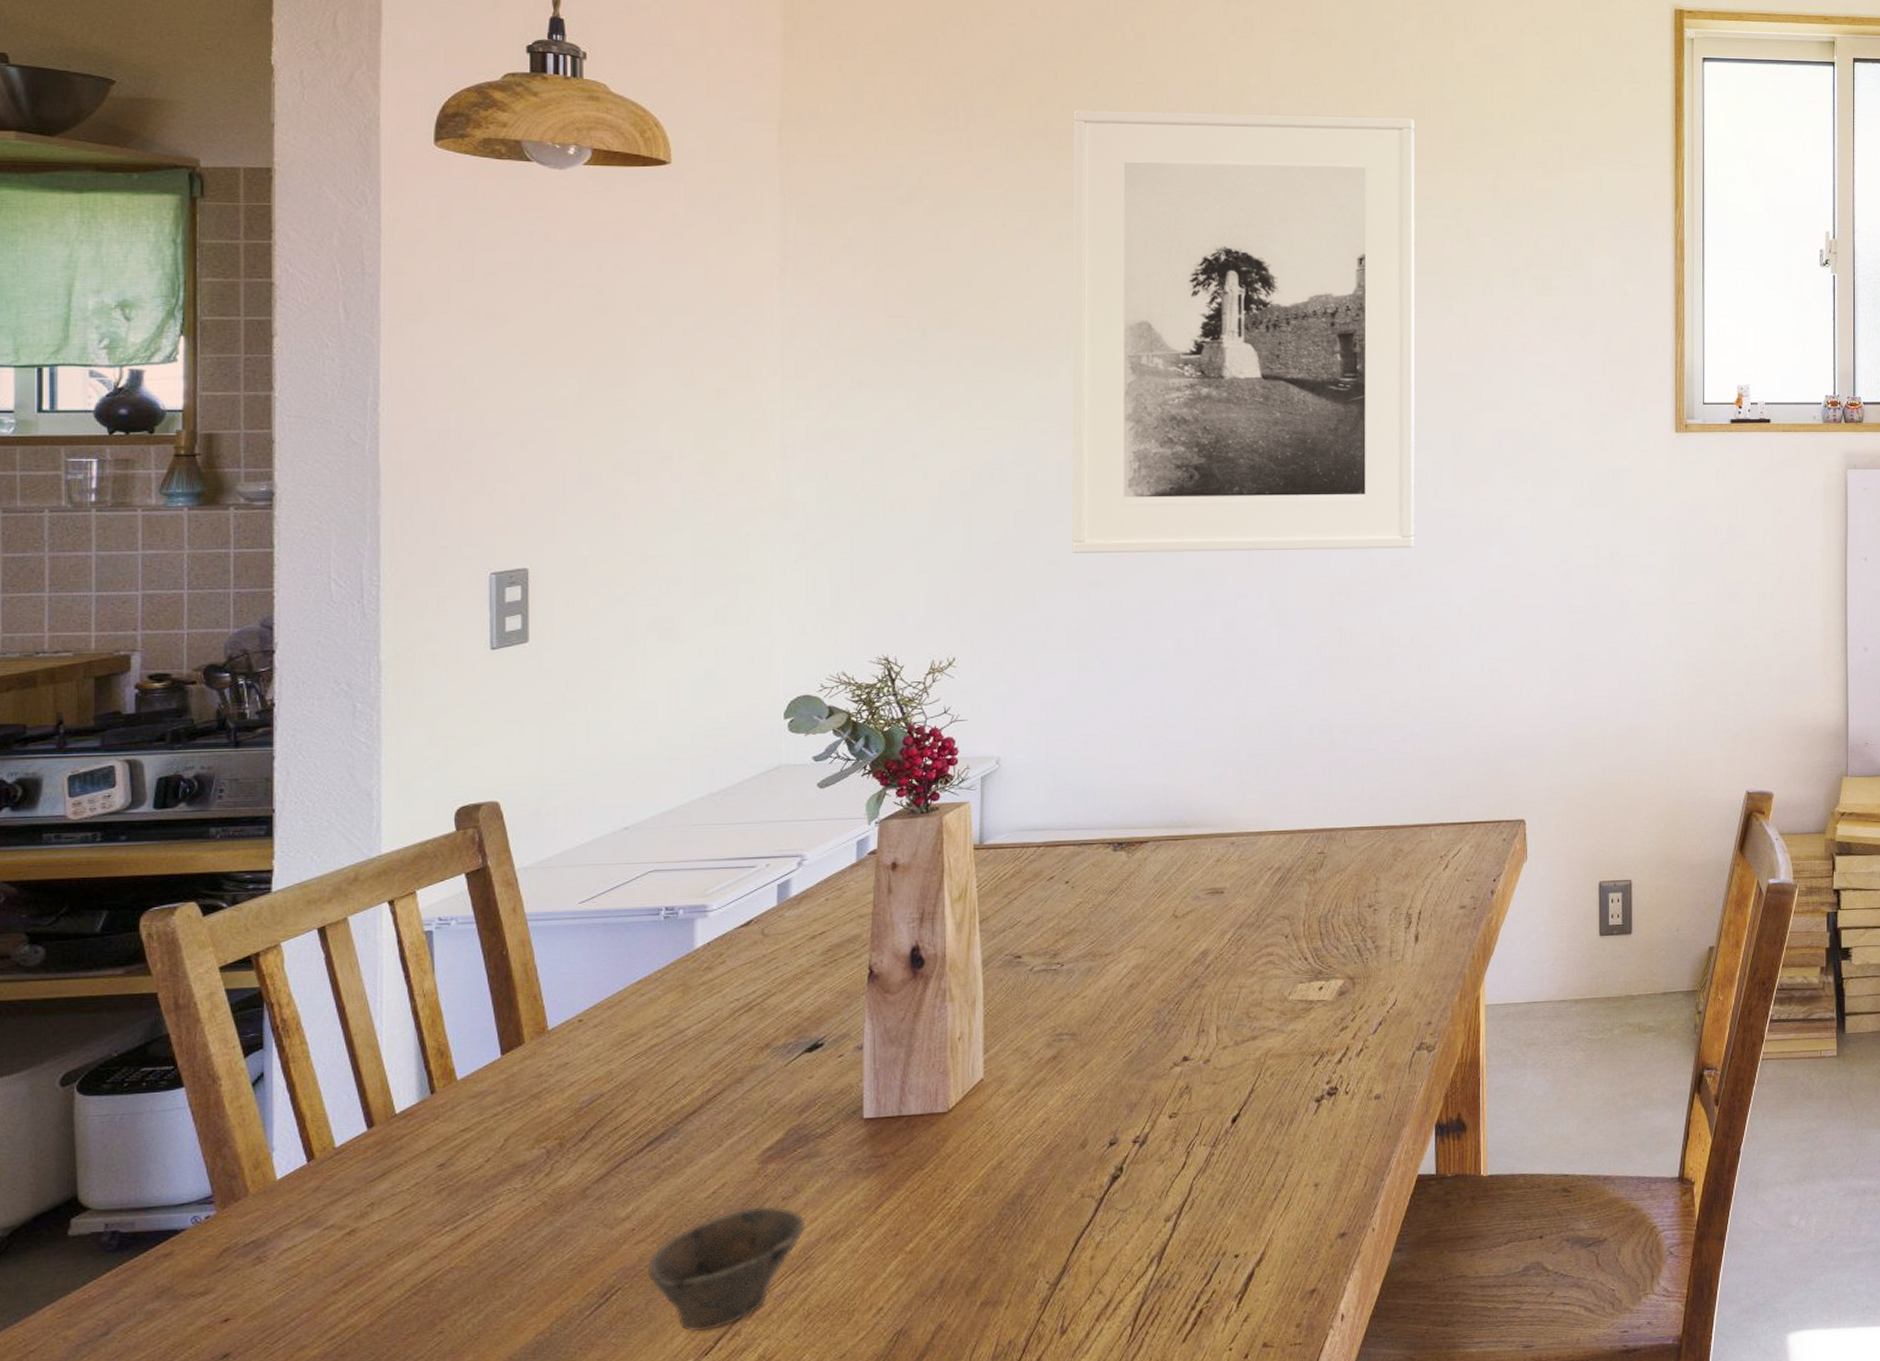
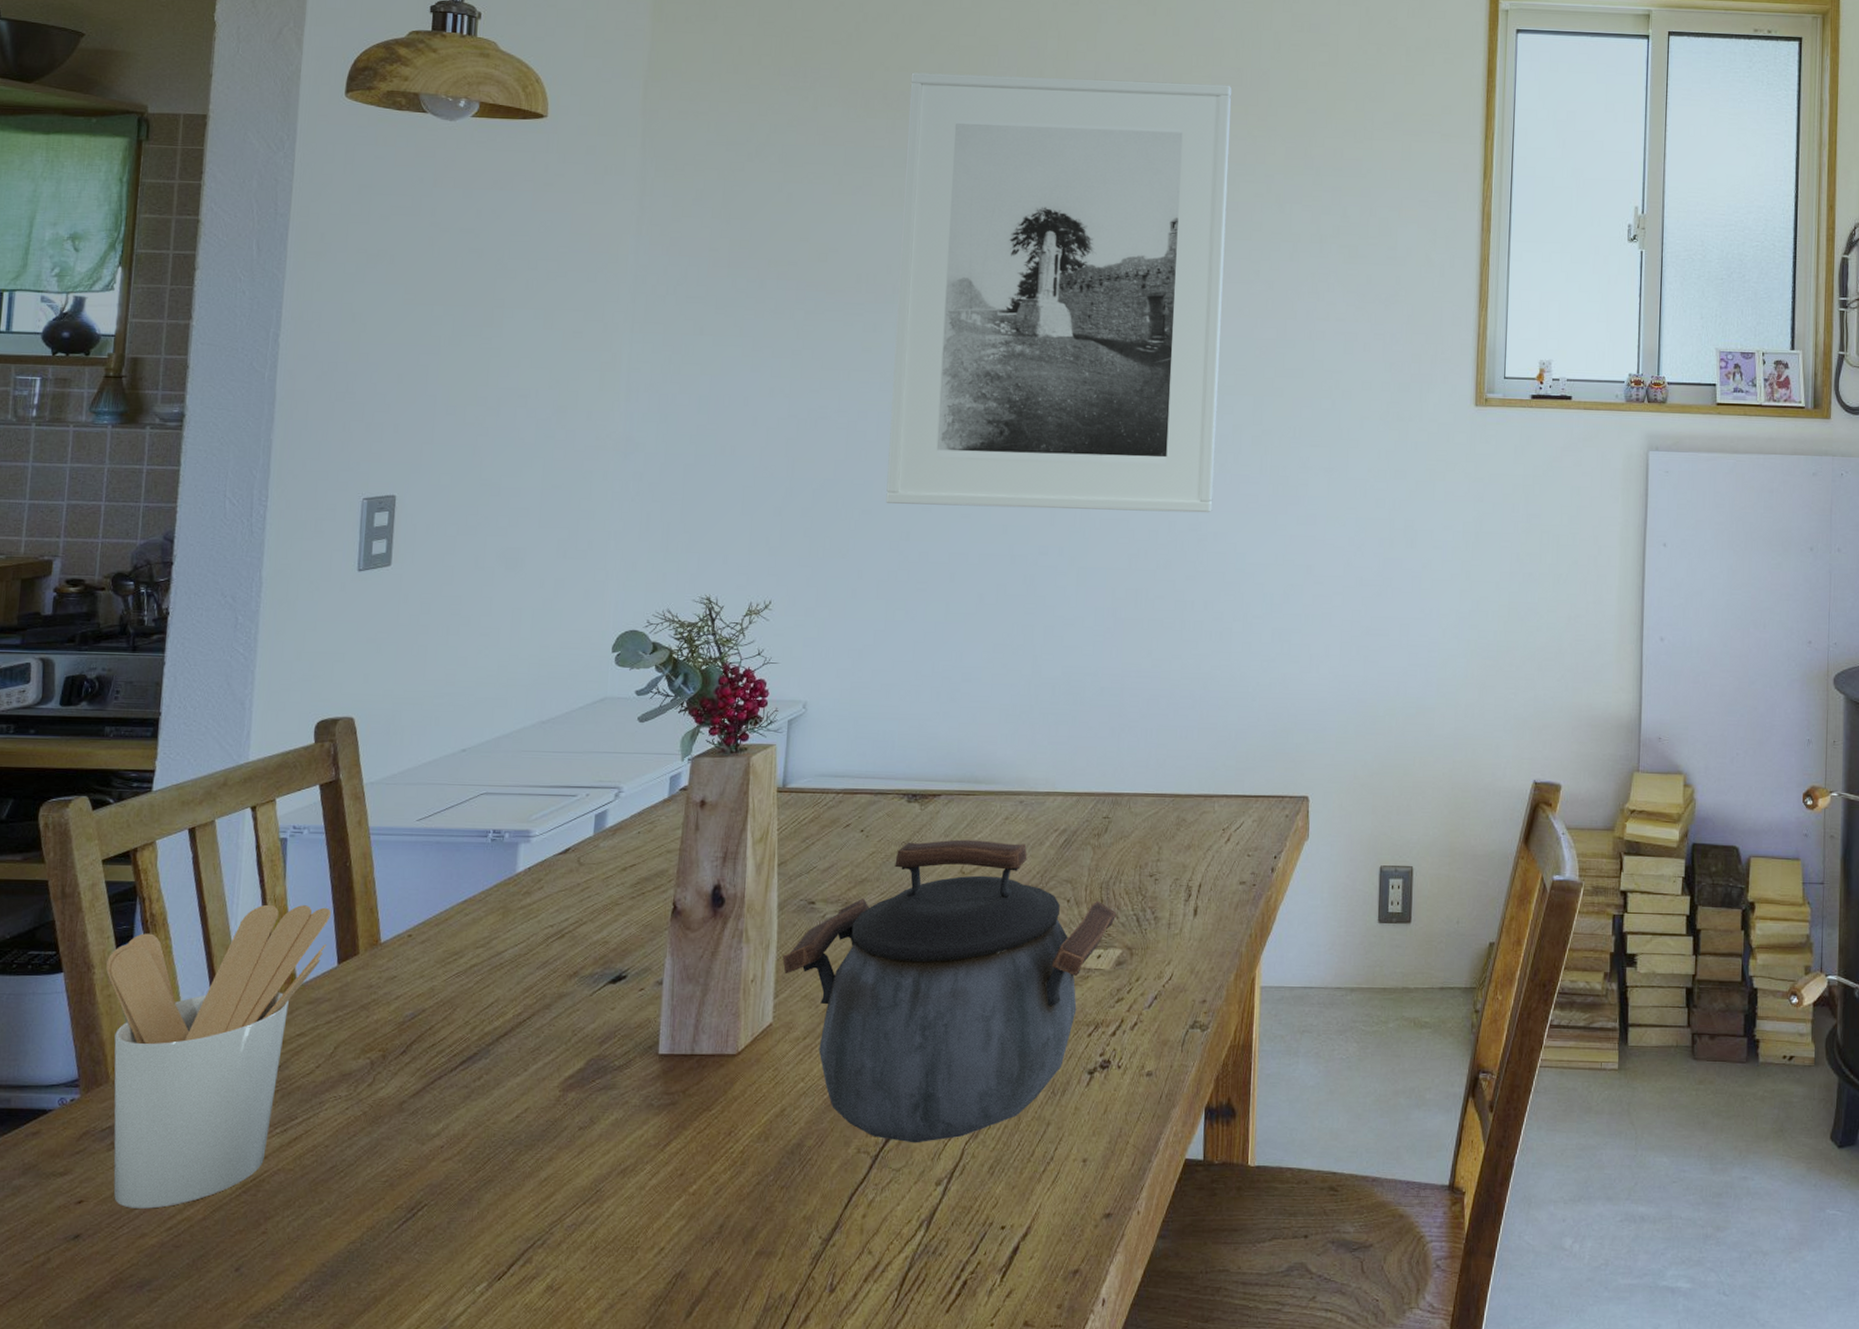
utensil holder: none [234,998,489,1322] -> present [106,904,331,1209]
cup: present [647,1206,806,1332] -> none [452,1135,599,1256]
kettle: none [990,883,1337,1184] -> present [782,839,1117,1143]

